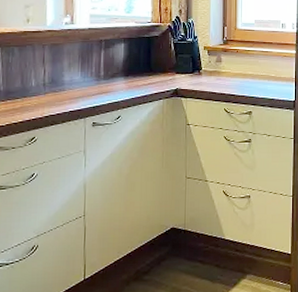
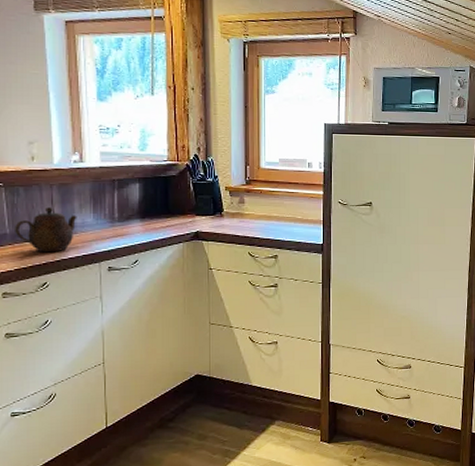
teapot: none [8,66,66,109] -> present [15,207,77,253]

